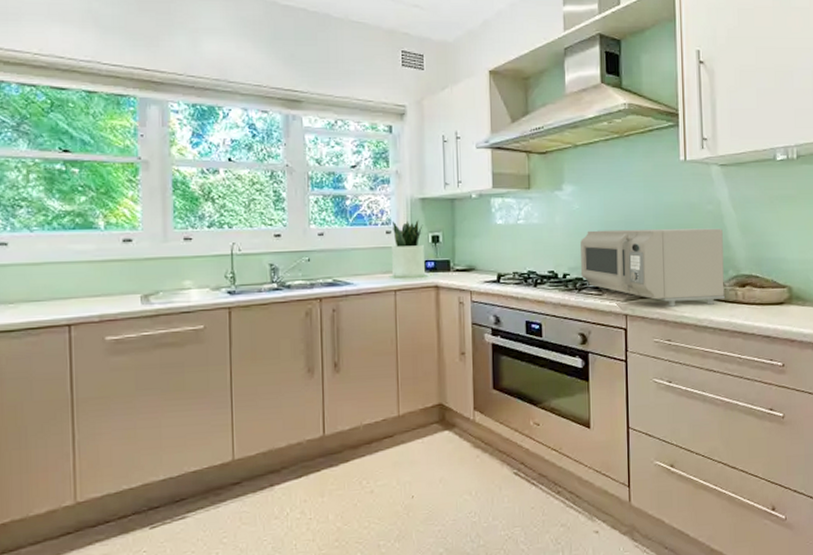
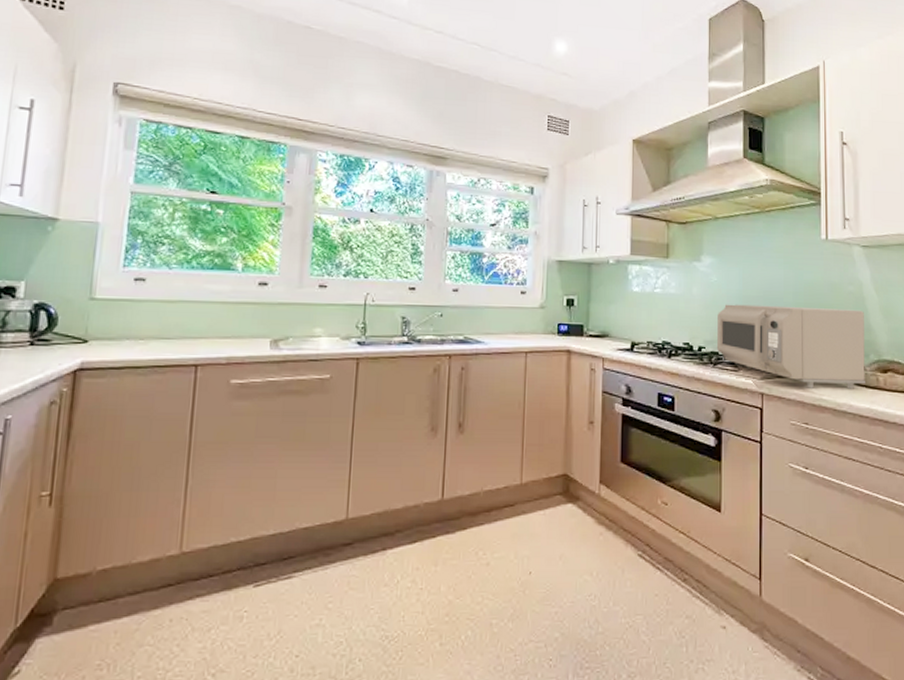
planter: present [389,219,429,282] -> none [520,281,561,345]

